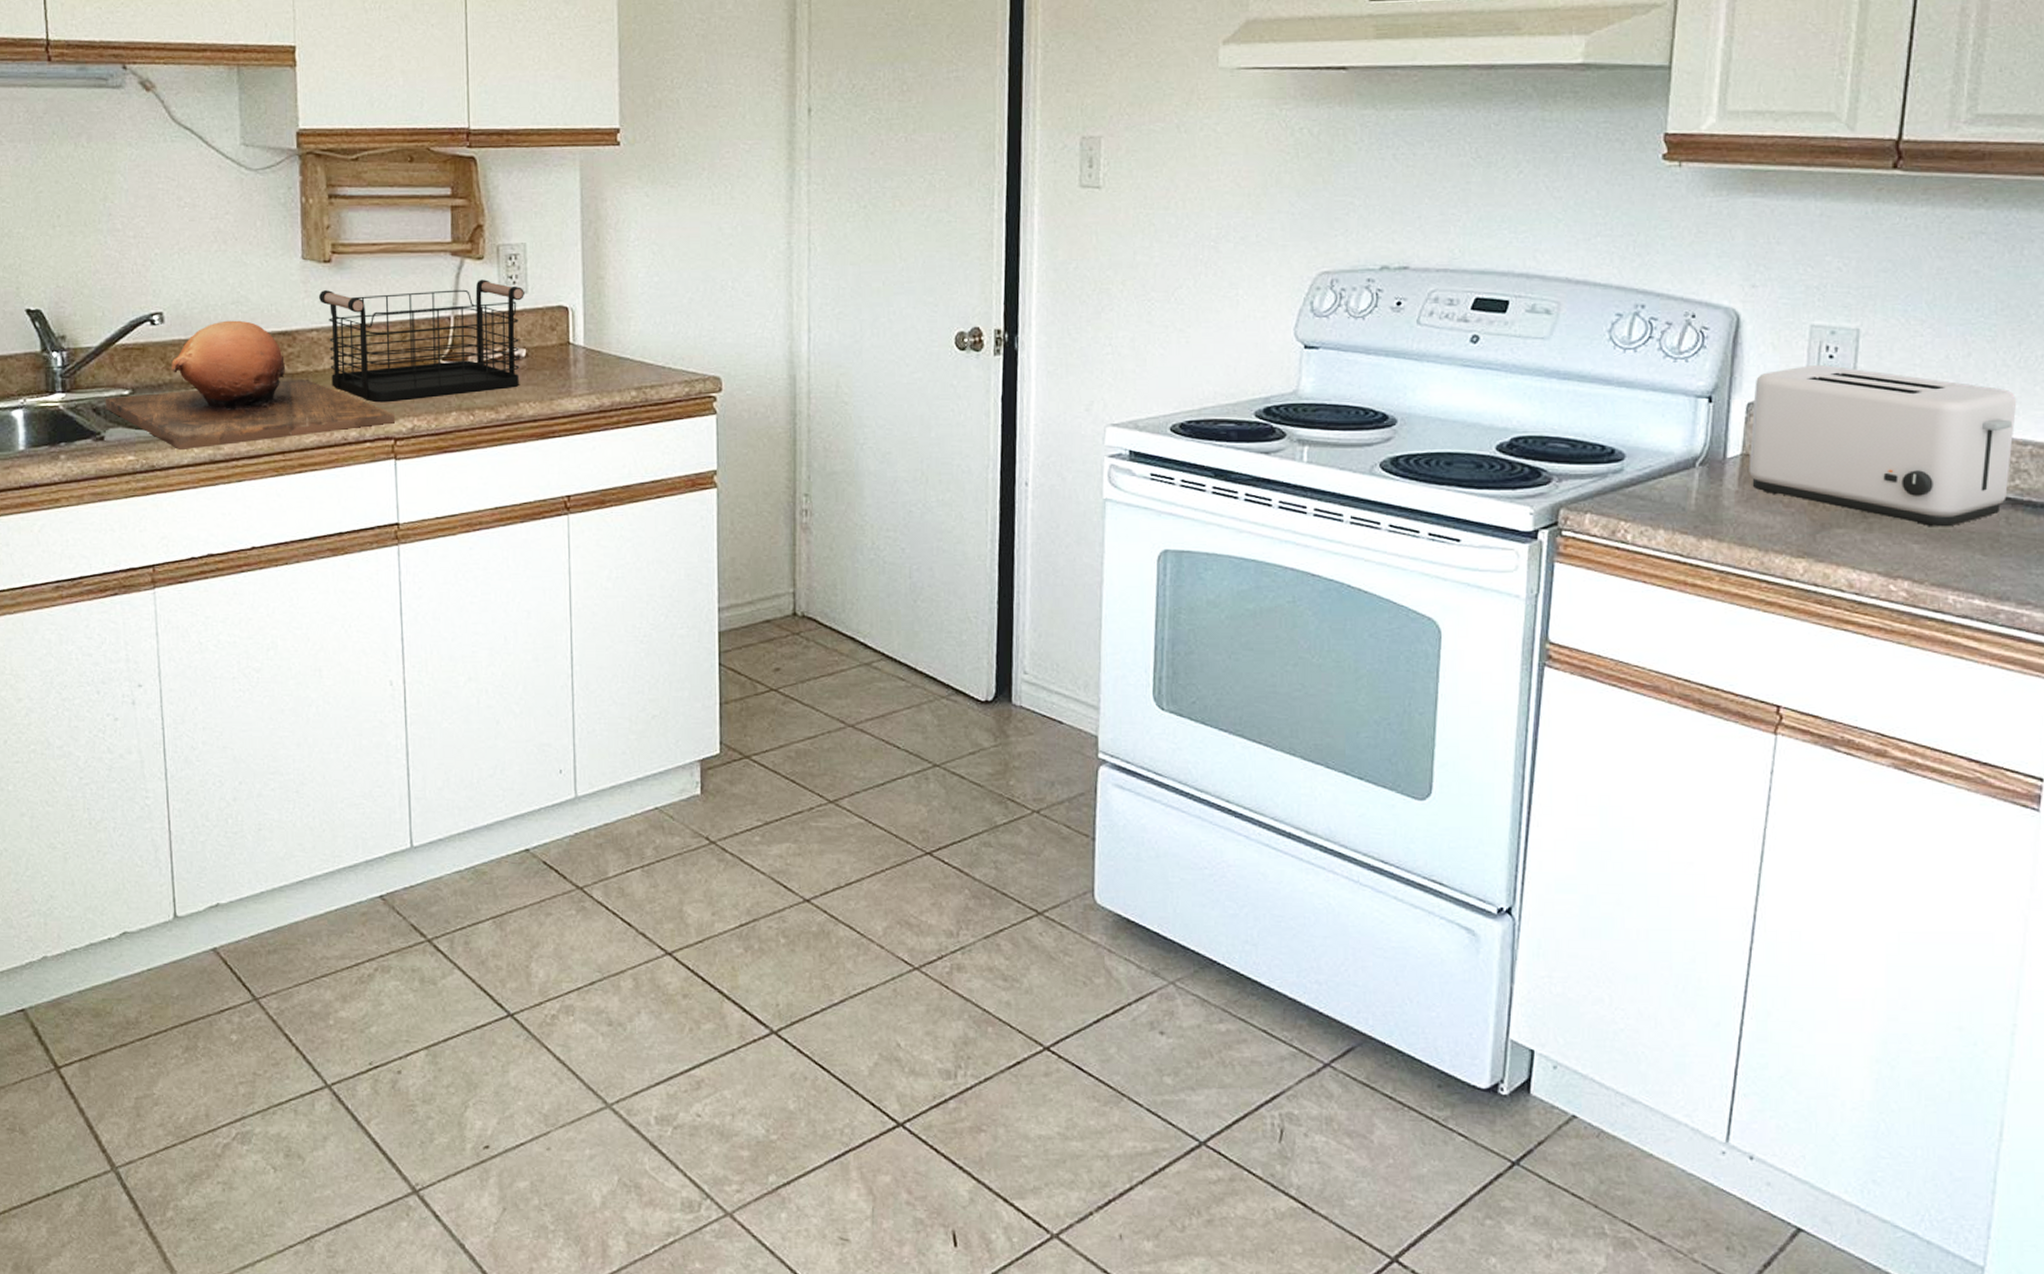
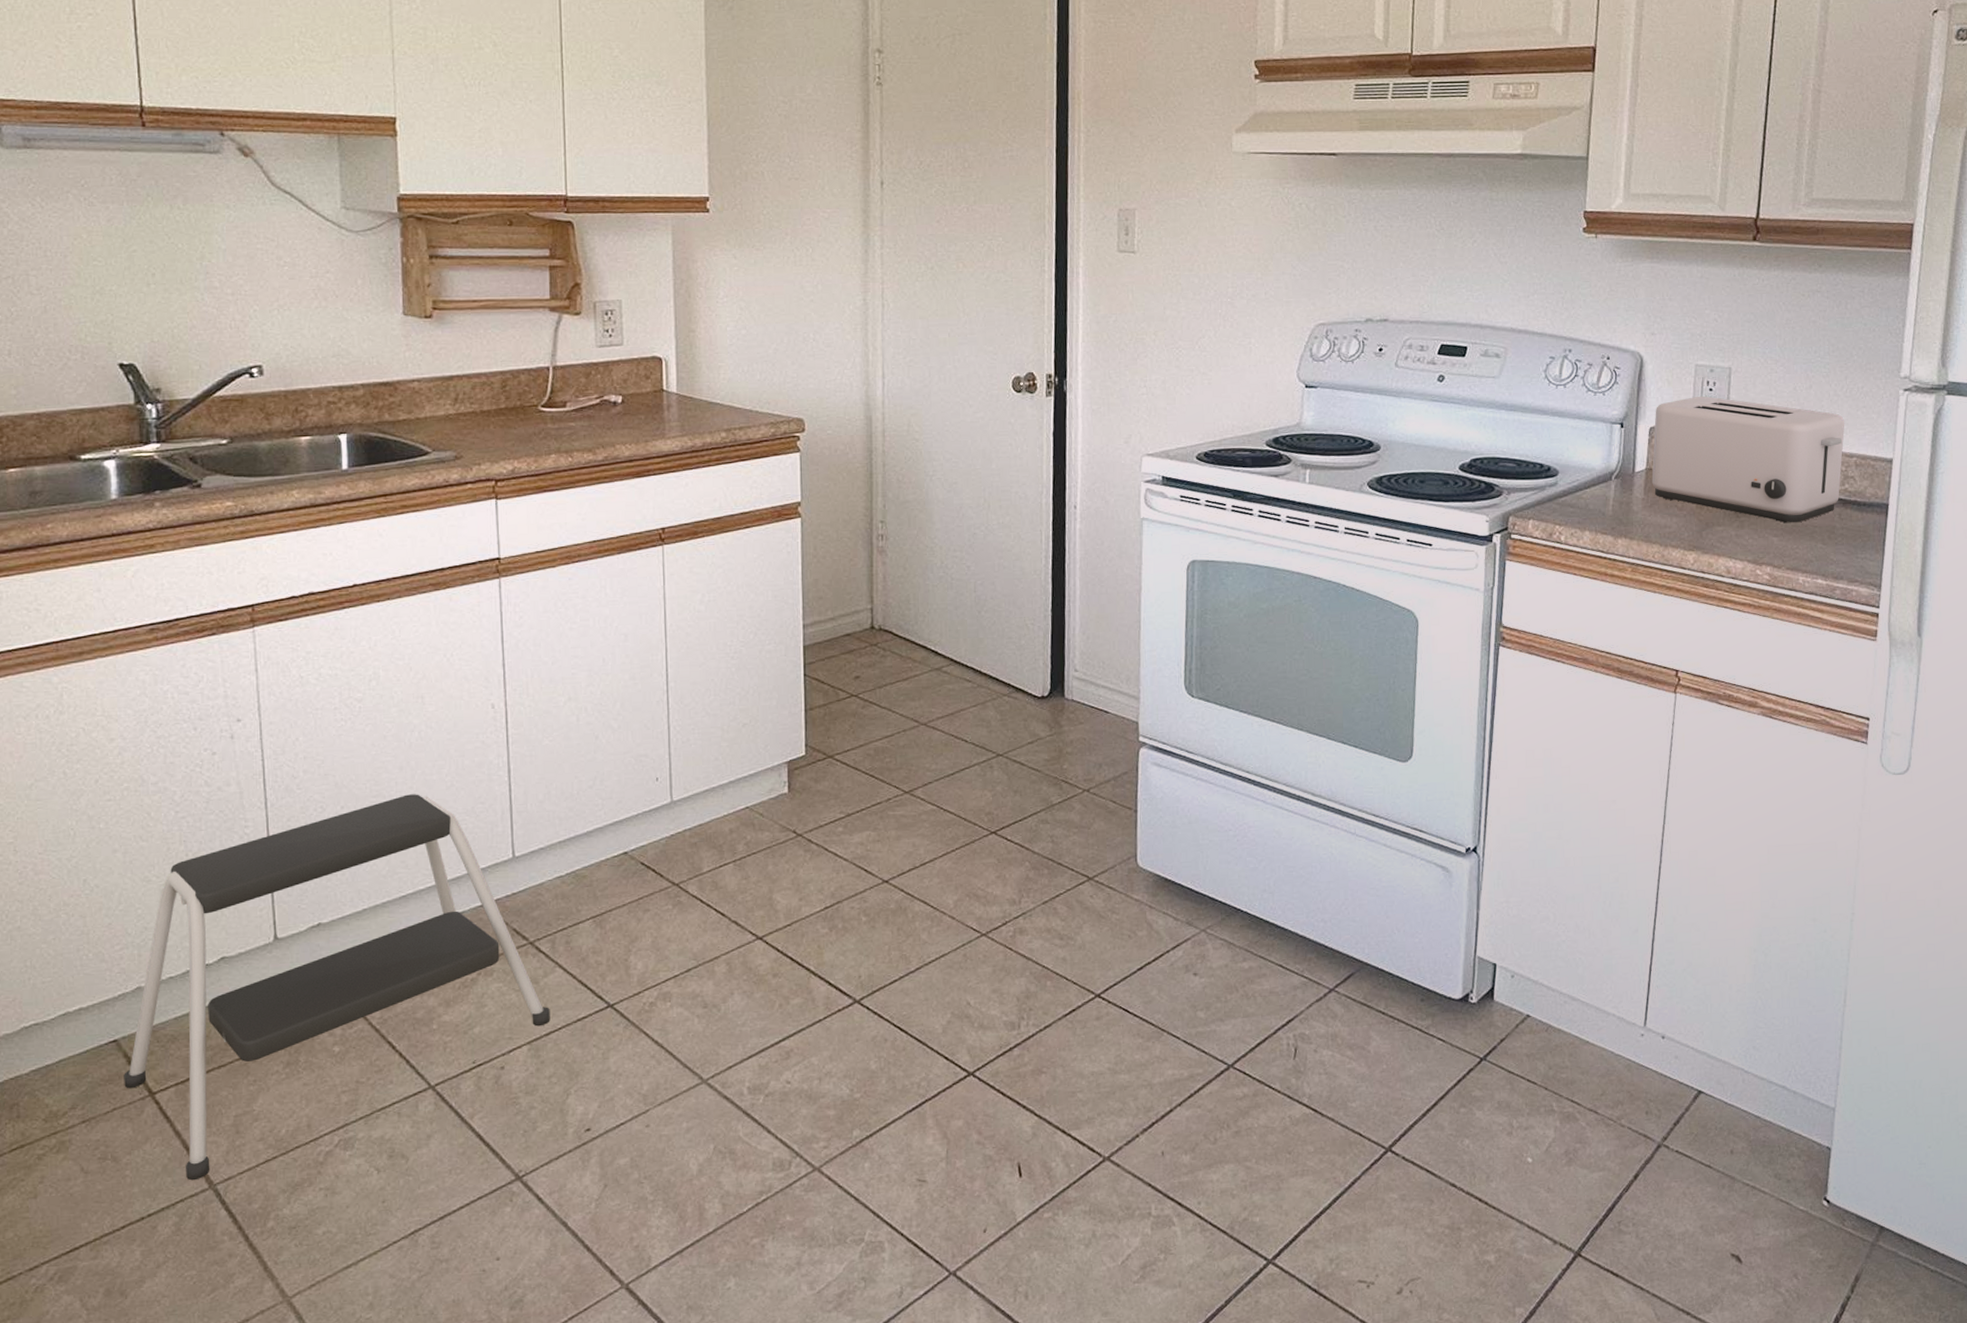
step stool: none [31,773,448,1161] -> present [124,794,550,1181]
chopping board: present [105,320,395,451] -> none [202,372,495,496]
dish rack: present [319,279,524,403] -> none [420,333,620,447]

